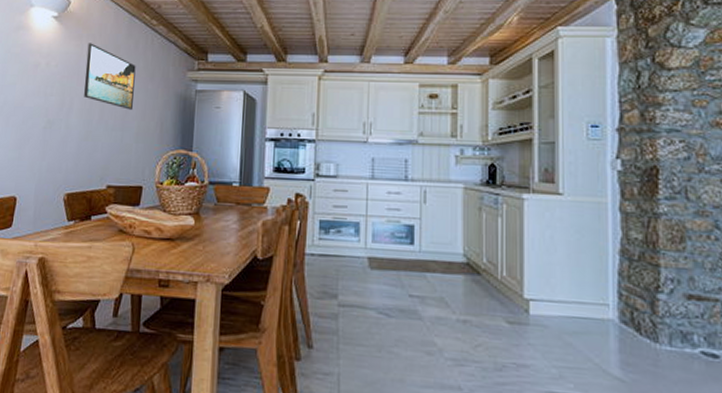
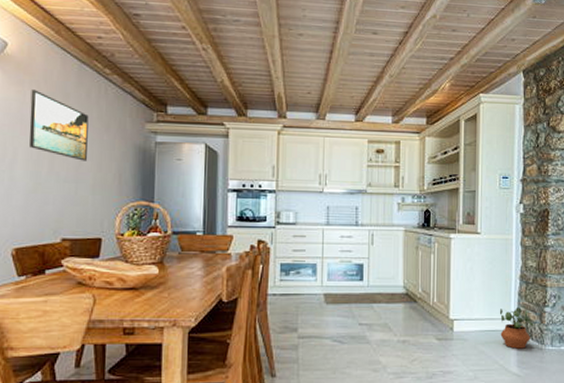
potted plant: none [593,290,643,346] -> present [500,307,534,349]

